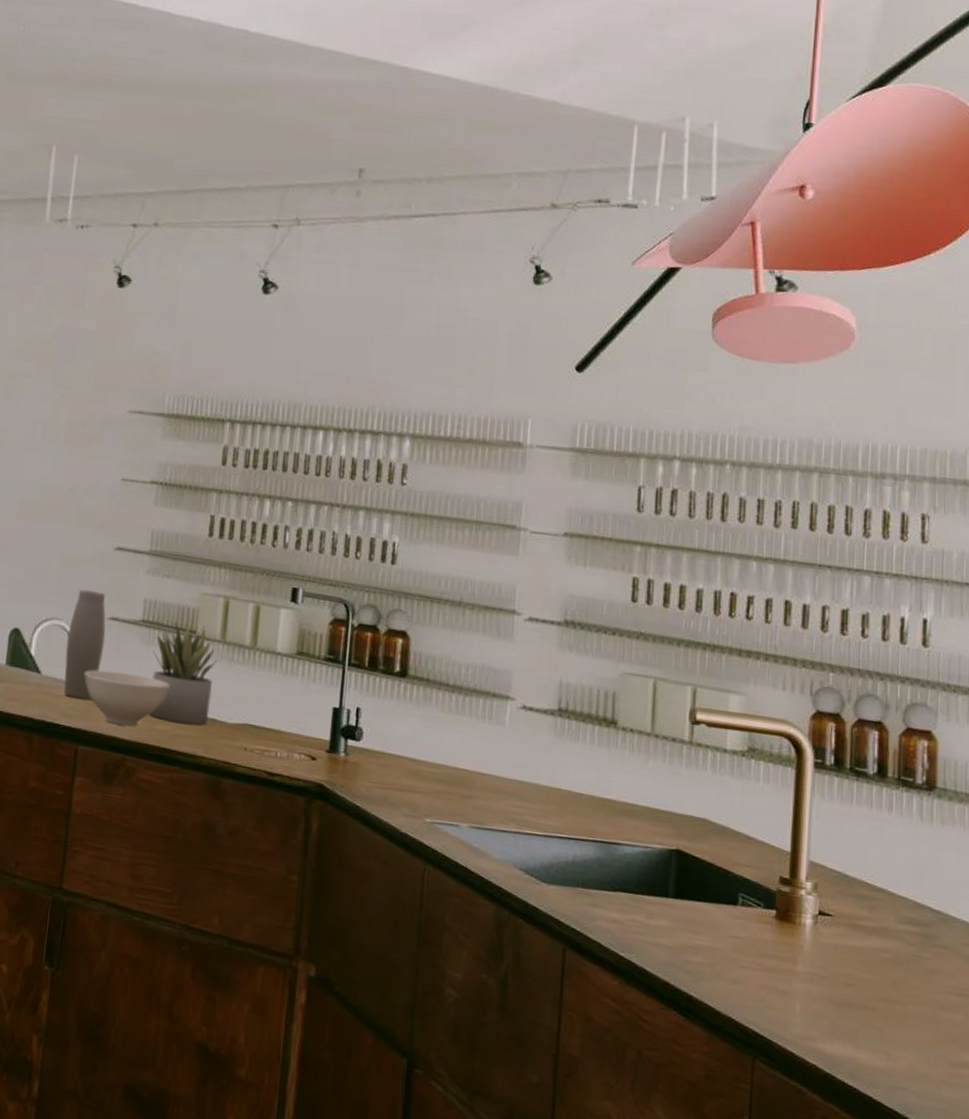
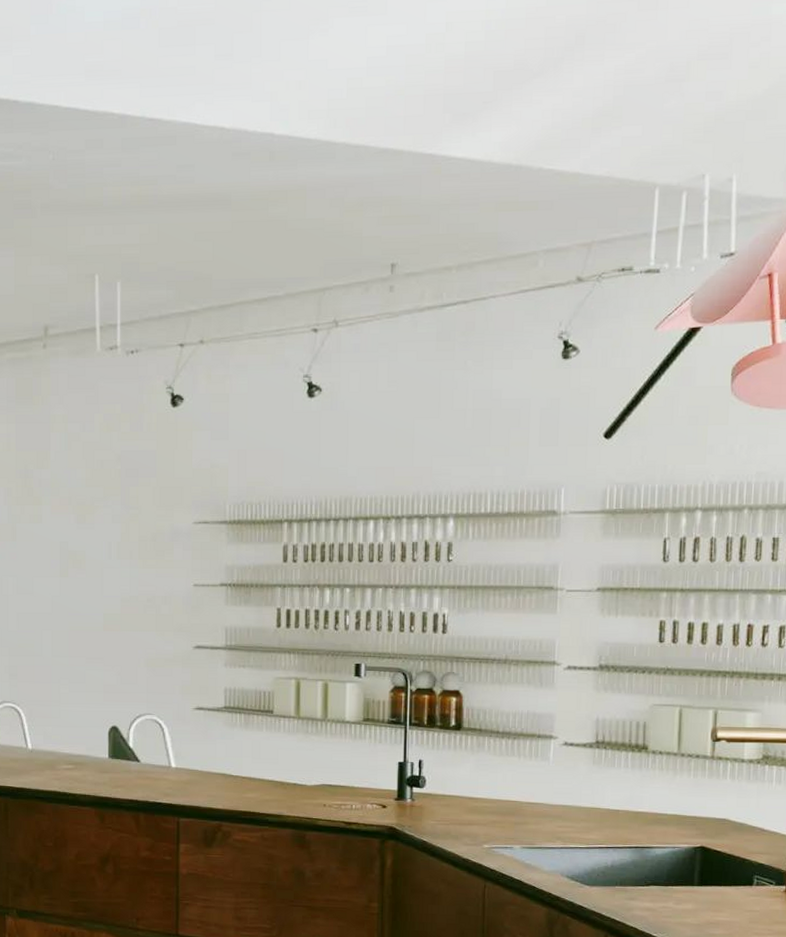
vase: present [64,589,106,700] -> none [159,685,193,779]
bowl: present [84,670,170,727] -> none [178,753,254,798]
succulent plant: present [149,620,217,725] -> none [236,704,293,790]

